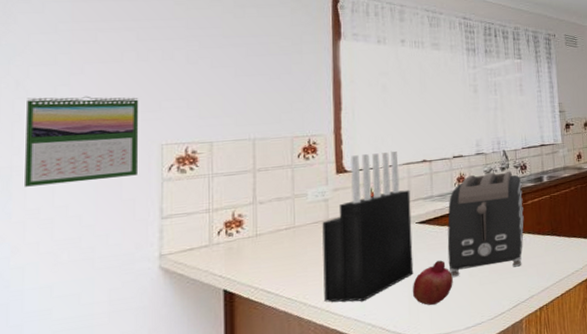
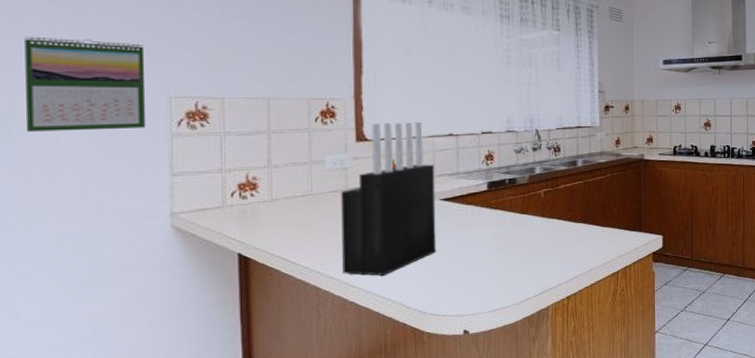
fruit: present [412,260,453,306] -> none [434,240,477,286]
toaster: present [447,170,524,278] -> none [473,152,555,259]

